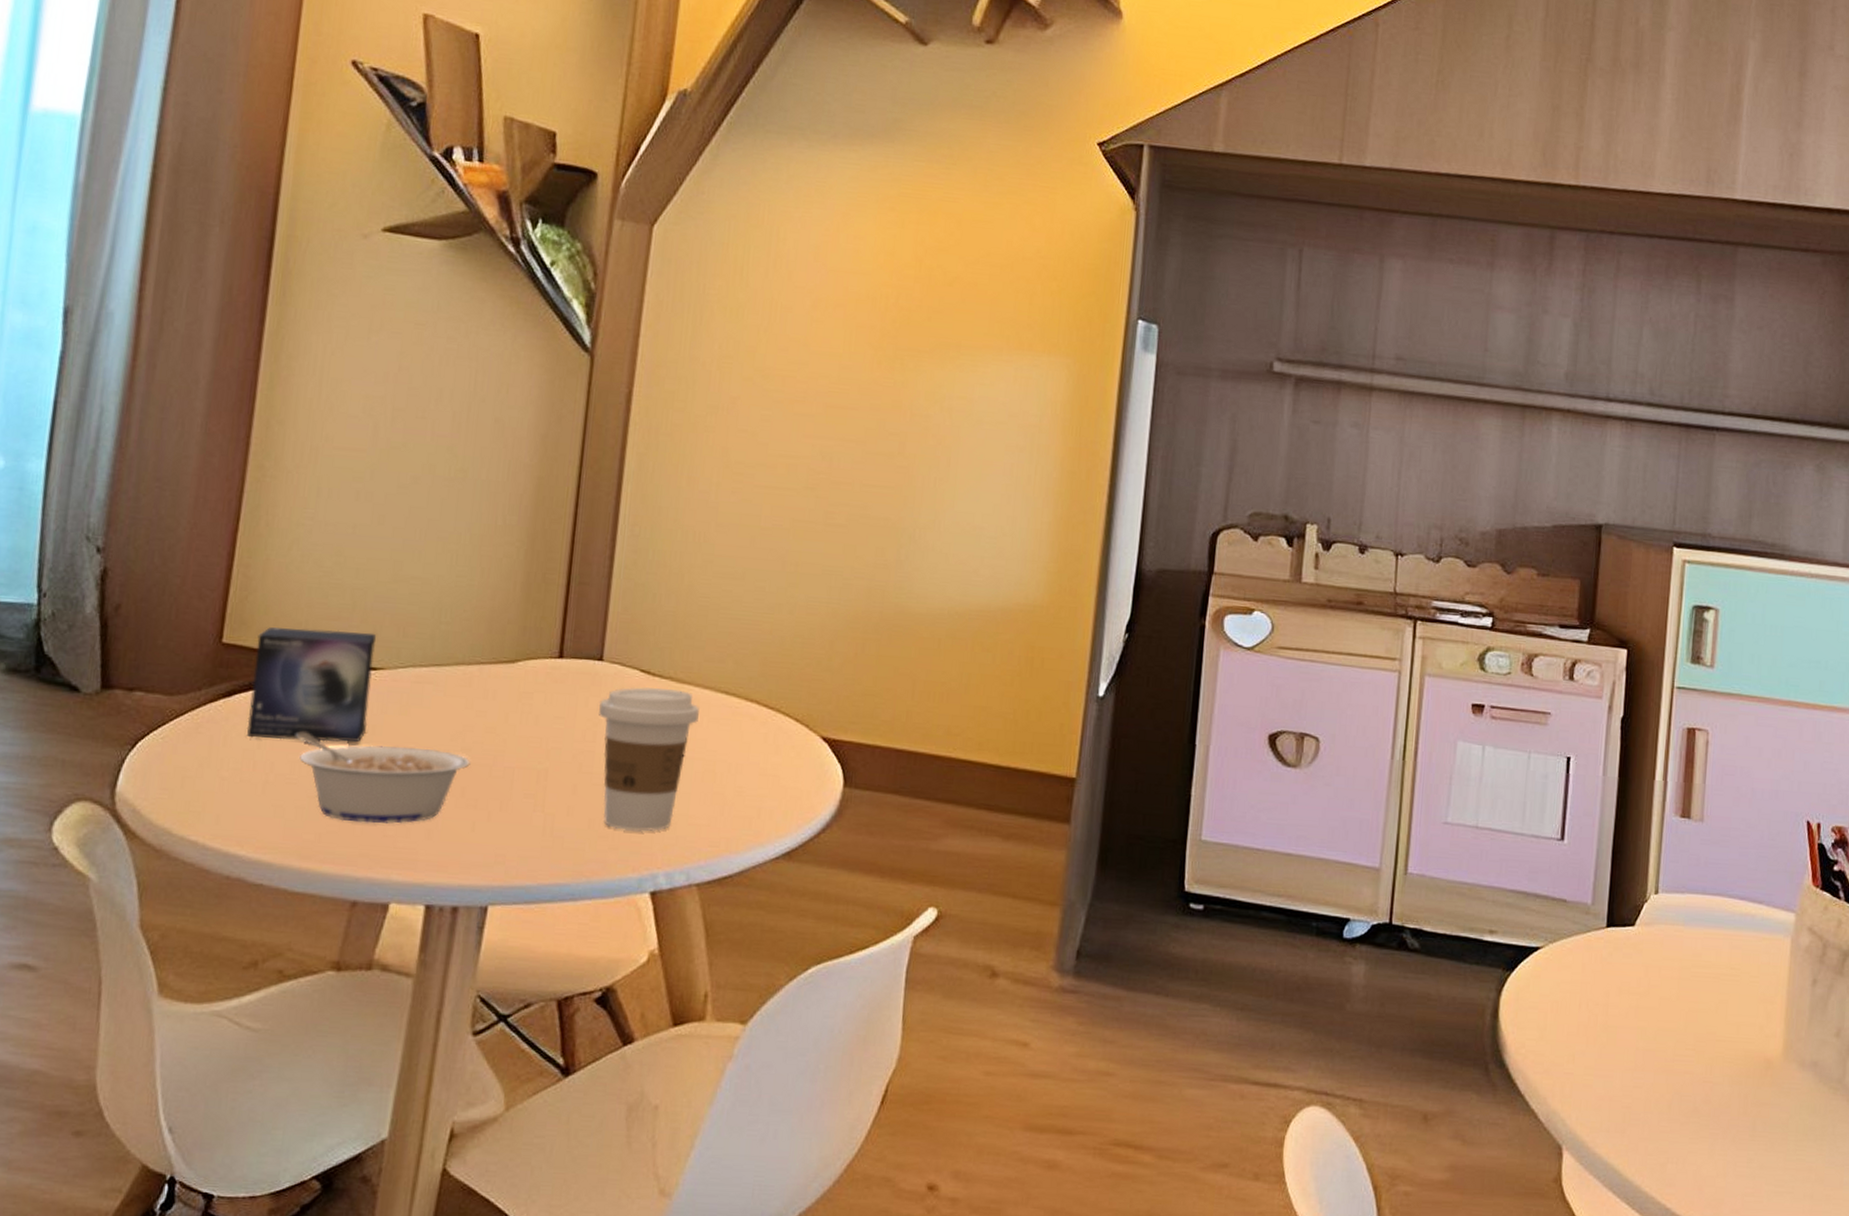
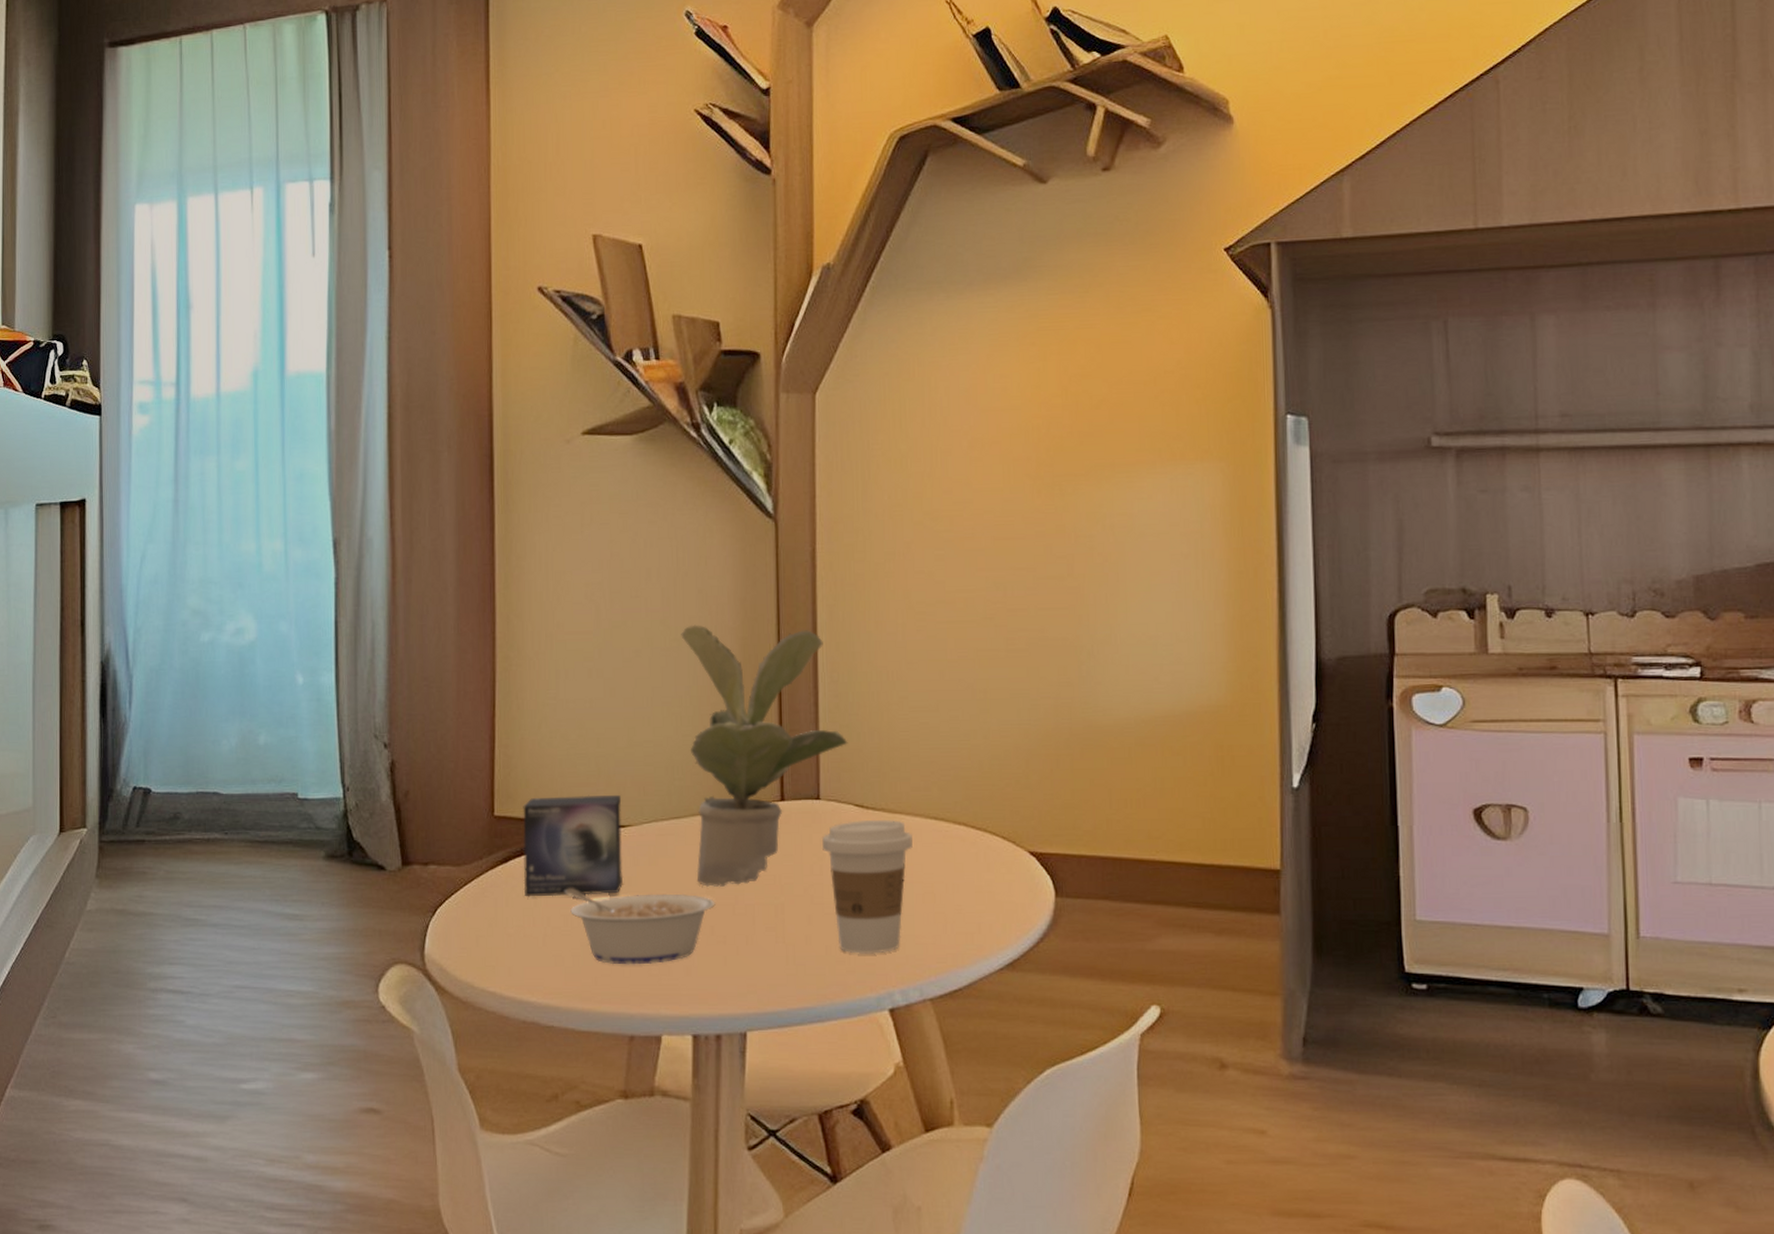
potted plant: none [452,456,642,745] -> present [681,624,848,887]

